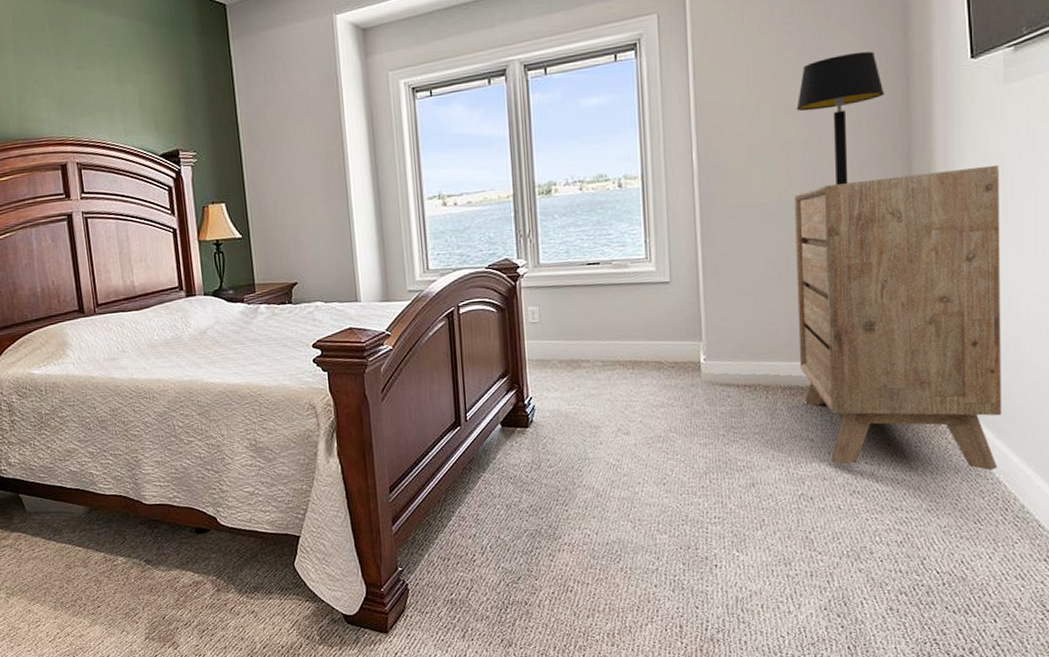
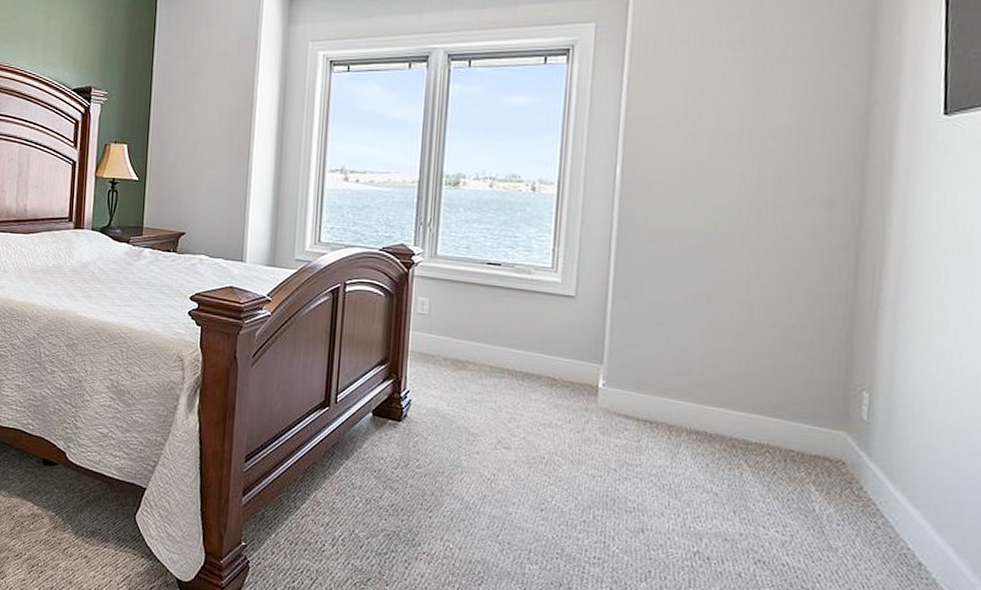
dresser: present [794,164,1001,470] -> none [710,223,966,569]
table lamp: present [796,51,885,186] -> none [737,90,840,227]

